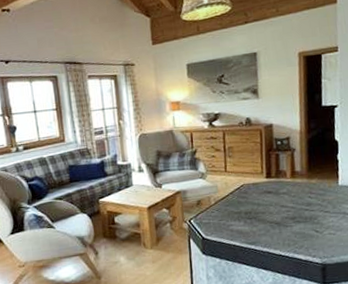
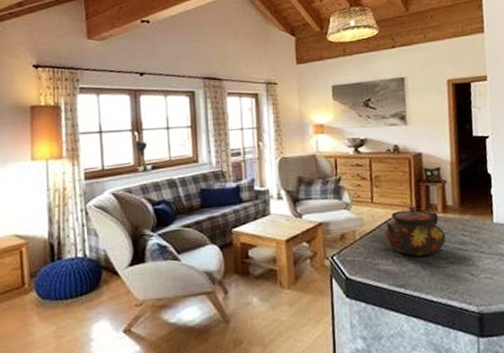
teapot: none [236,172,294,218] -> present [383,205,446,257]

